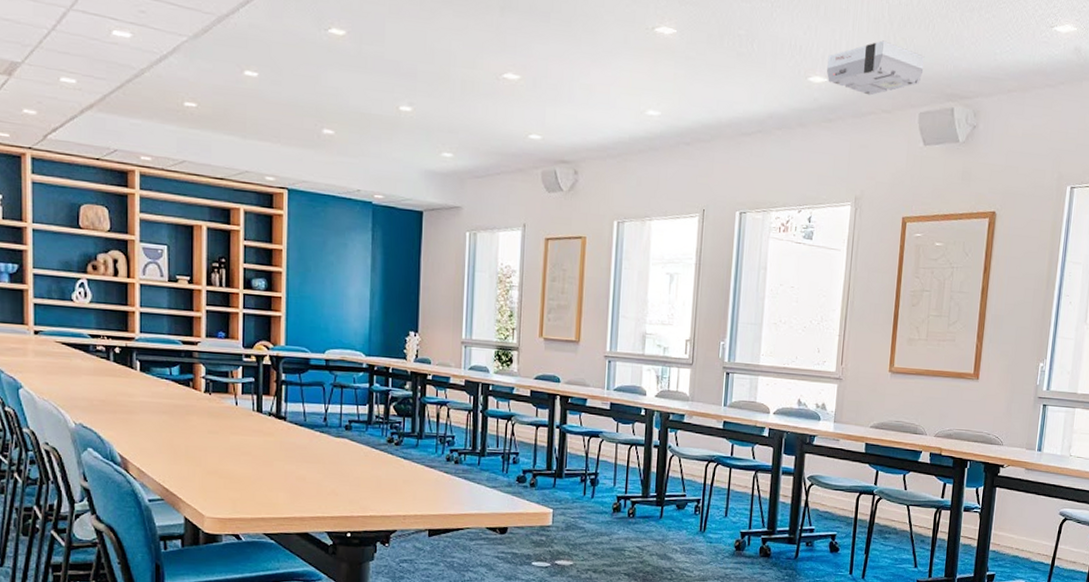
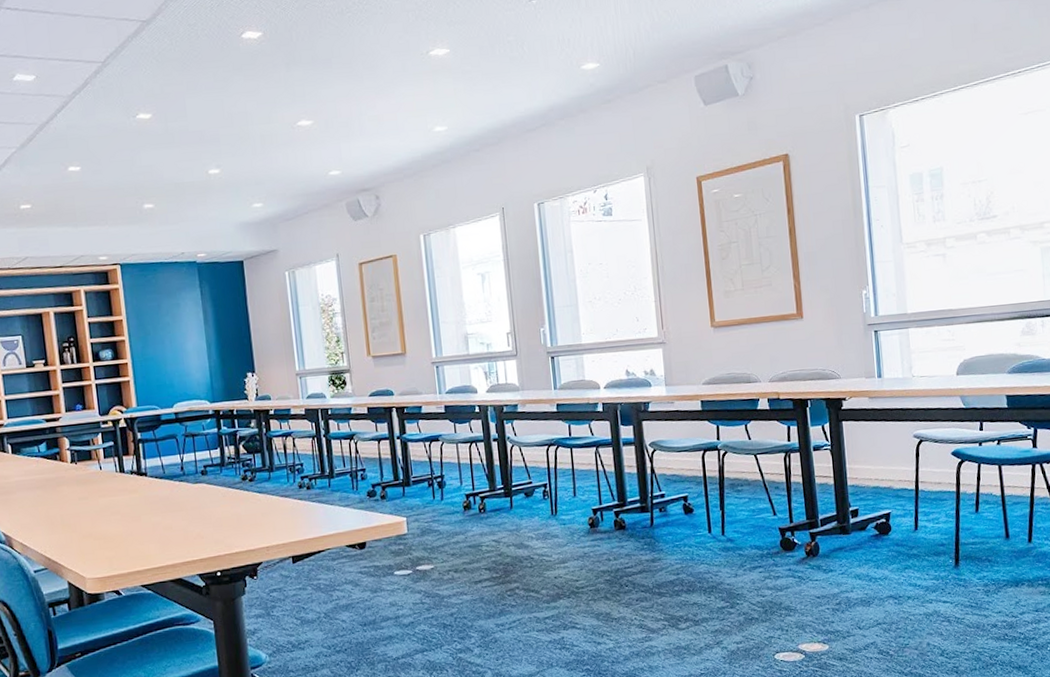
projector: present [827,40,925,96] -> none [596,17,691,71]

